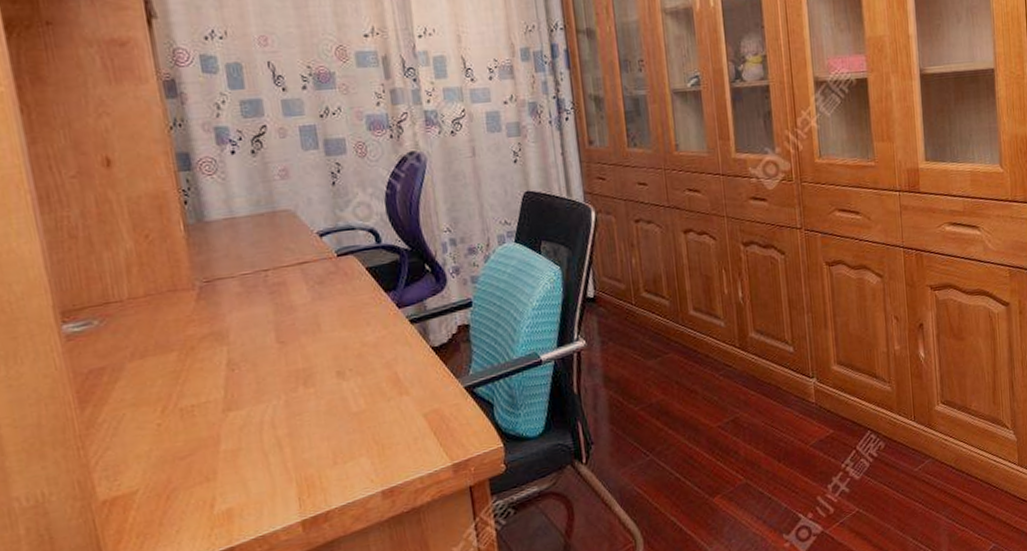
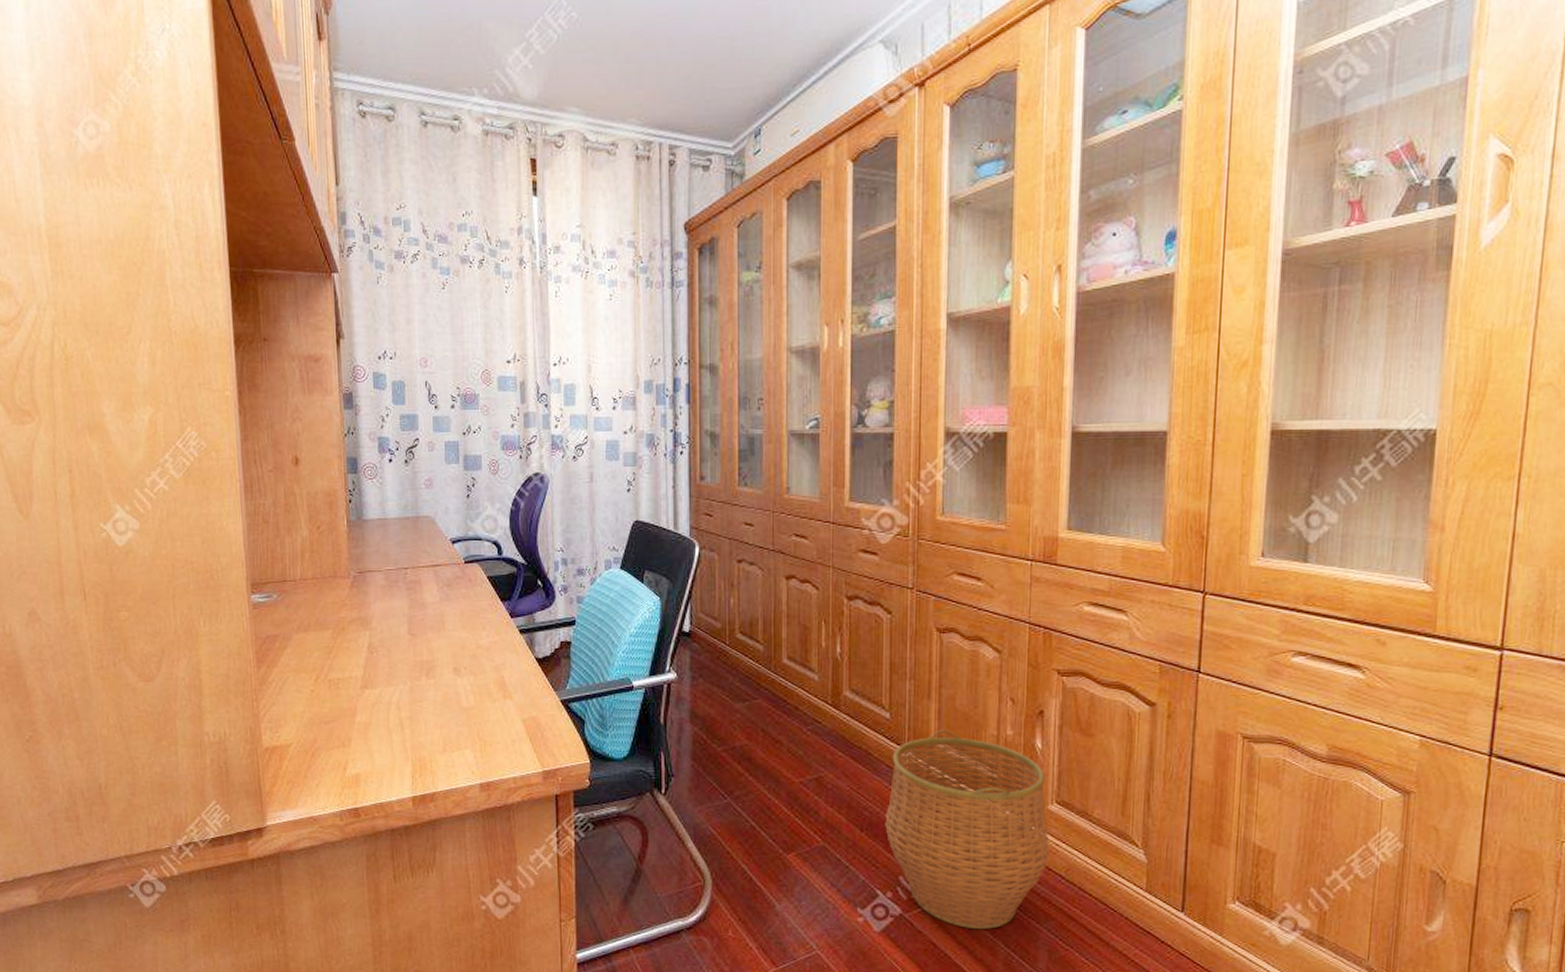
basket: none [798,353,941,532] -> present [885,729,1050,930]

